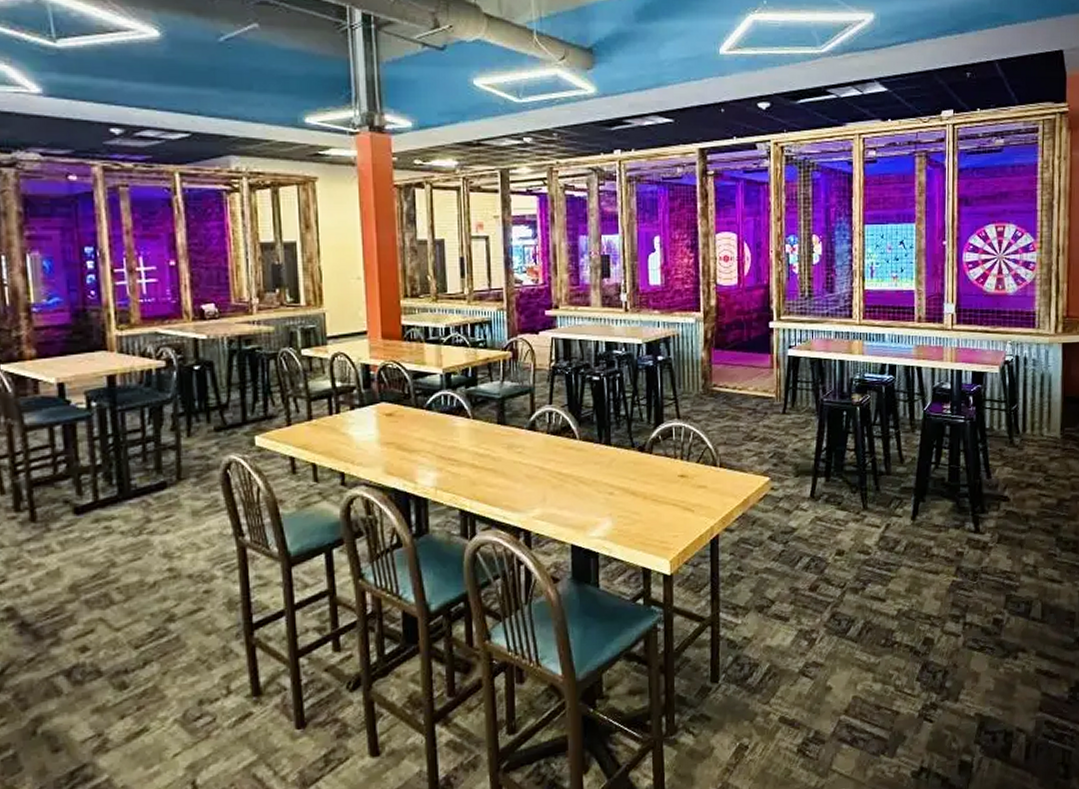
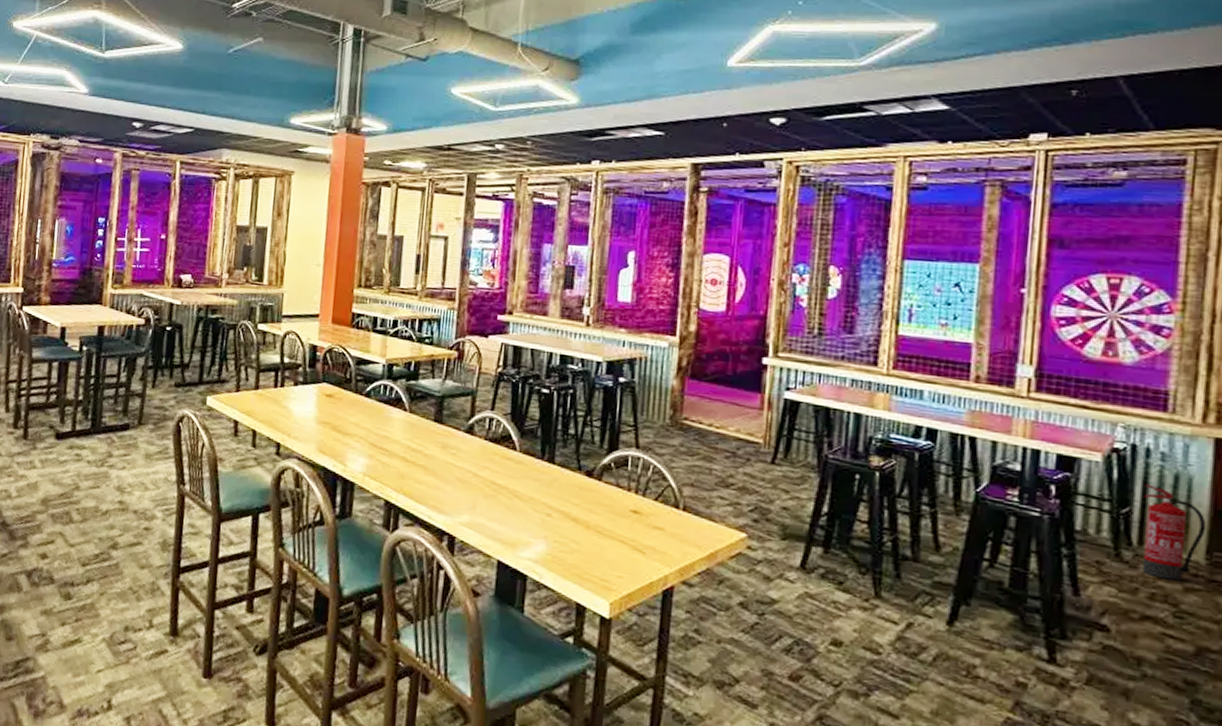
fire extinguisher: none [1024,385,1060,454] -> present [1141,484,1207,581]

